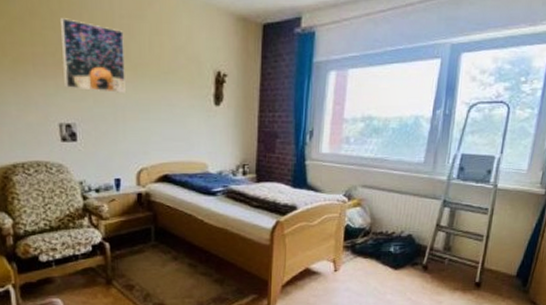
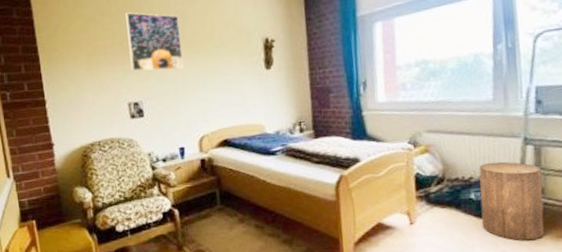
stool: none [395,220,453,291] -> present [479,161,544,241]

